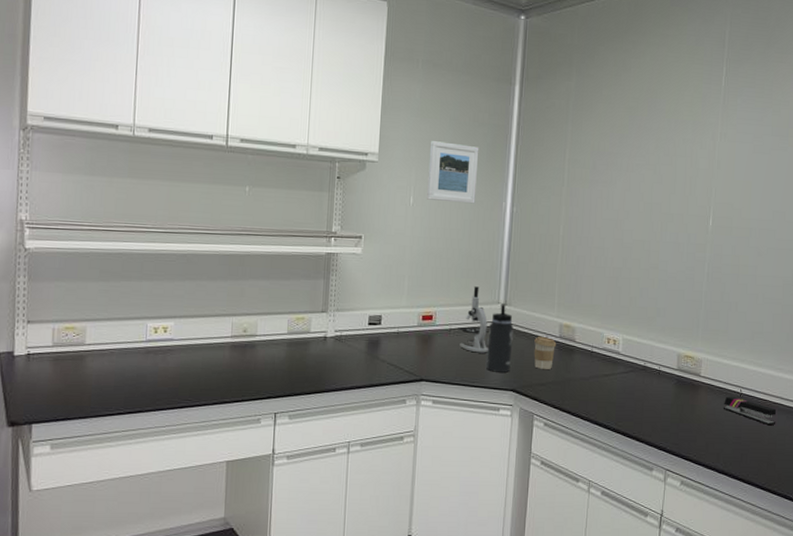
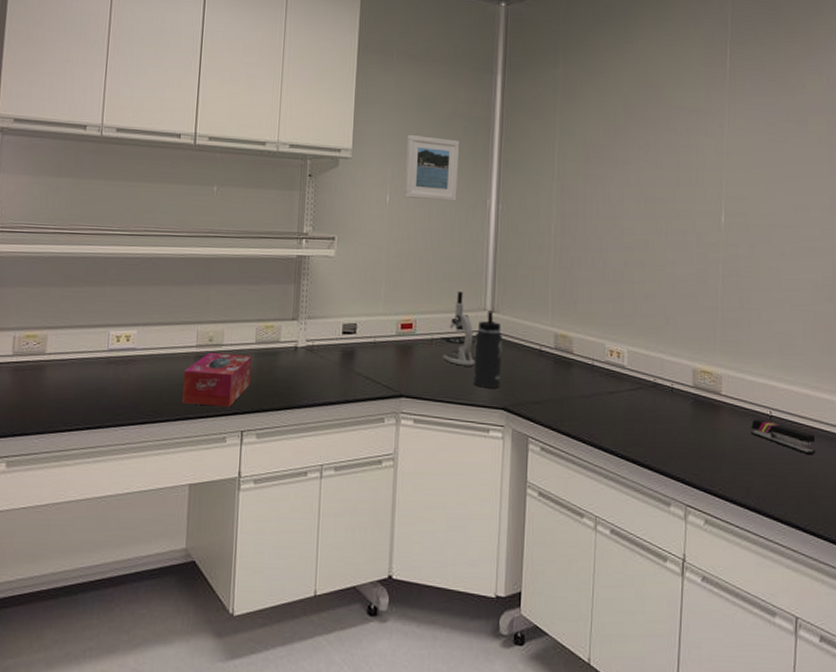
tissue box: none [218,342,284,392] -> present [182,352,252,407]
coffee cup: present [534,336,557,369] -> none [526,347,552,385]

